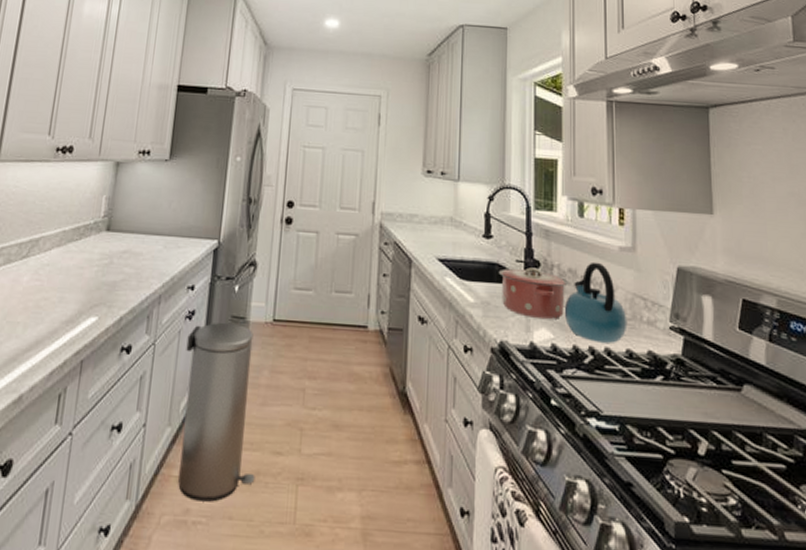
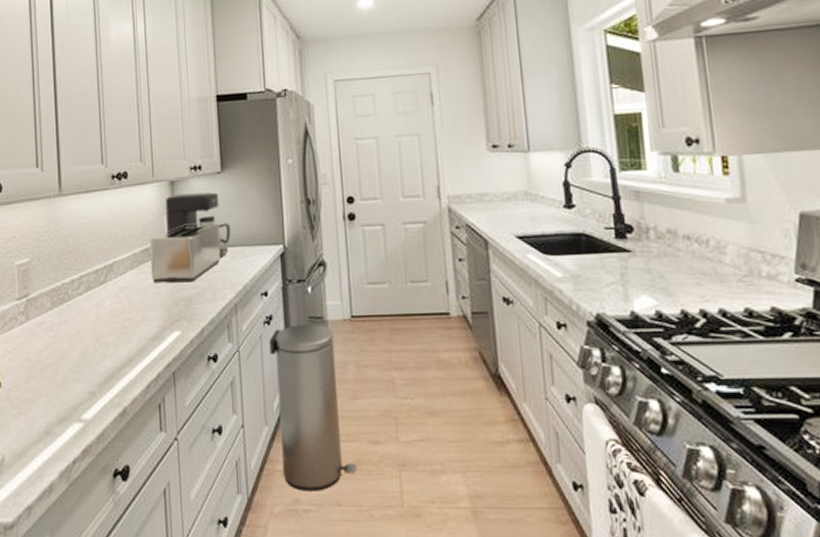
toaster: none [77,208,158,267] -> present [149,223,221,284]
coffee maker: none [102,176,169,246] -> present [165,192,231,258]
casserole: present [498,267,569,320] -> none [586,233,670,287]
kettle: present [564,262,628,344] -> none [666,218,744,305]

